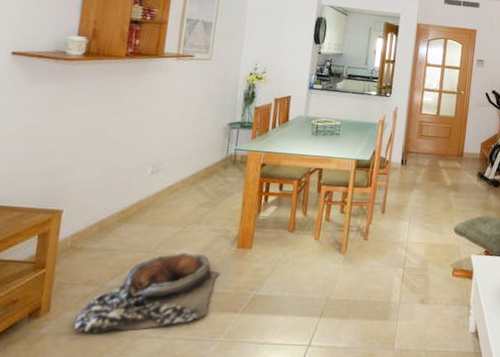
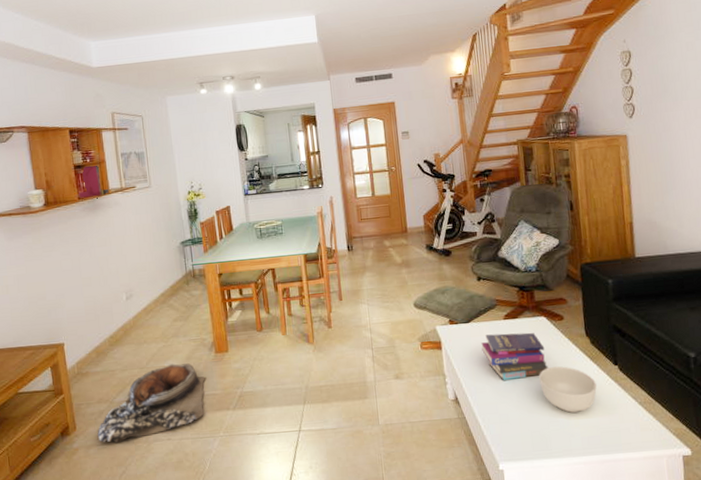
books: none [127,23,163,58] -> present [79,165,109,198]

